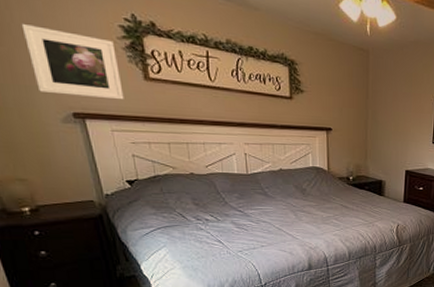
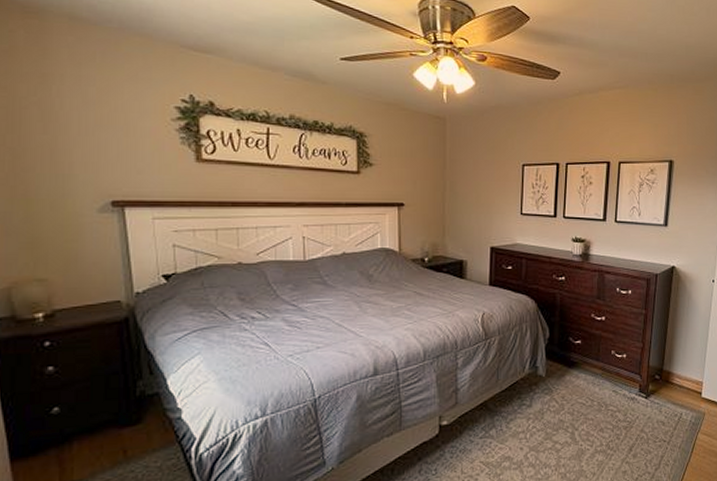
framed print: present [23,24,124,100] -> none [72,111,171,185]

